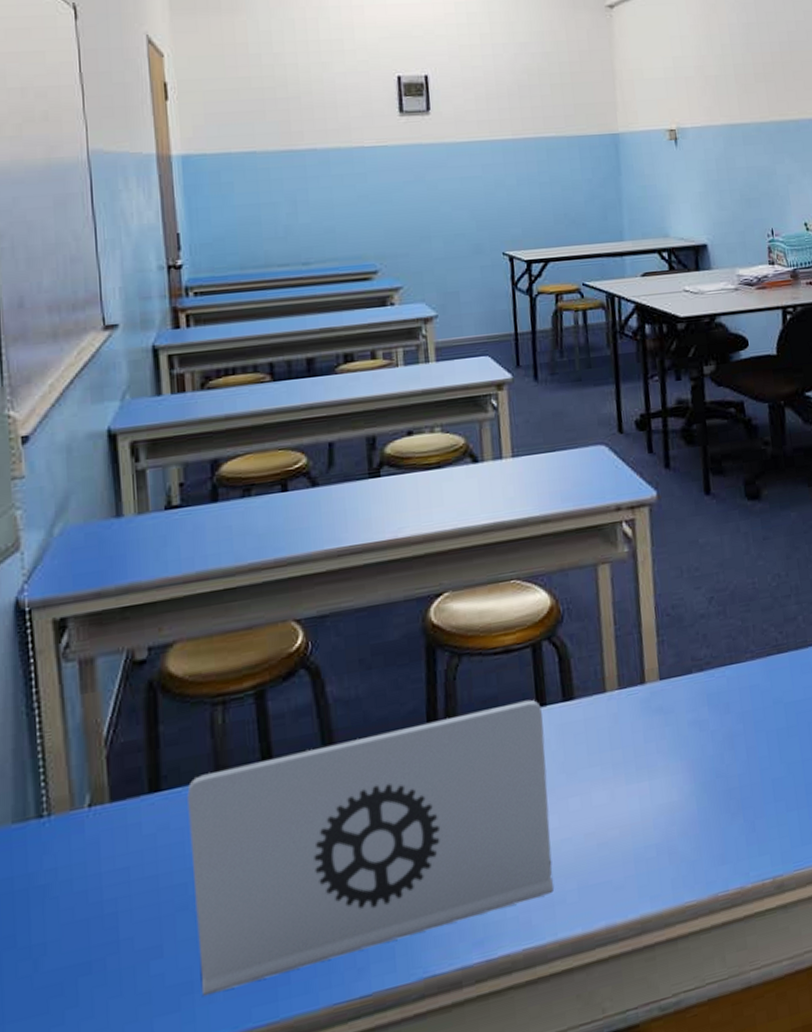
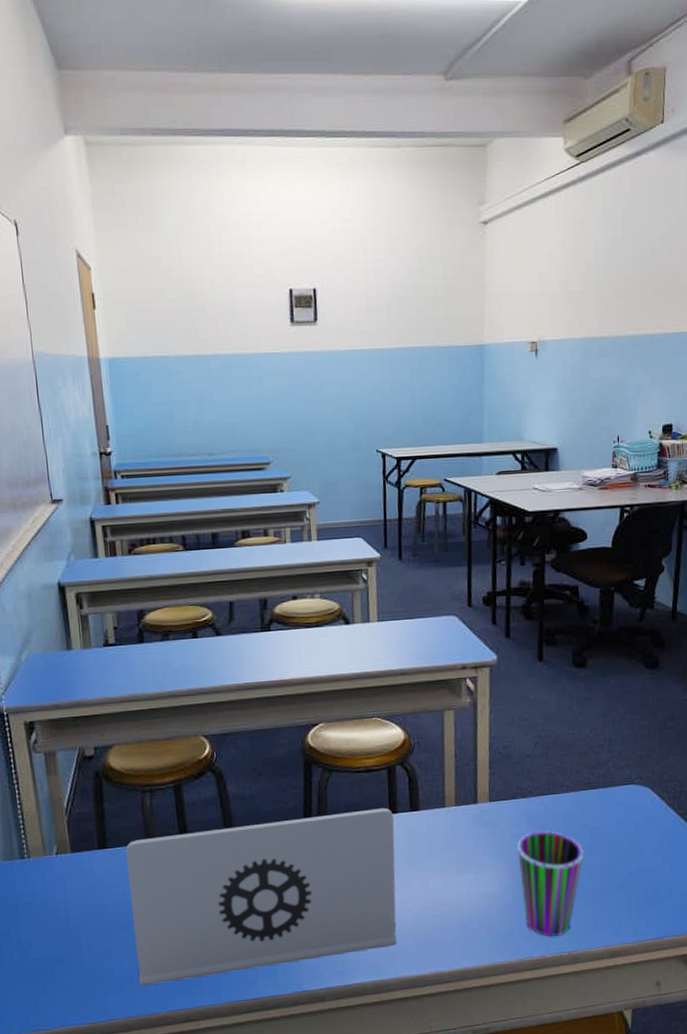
cup: none [698,713,780,859] -> present [517,831,584,937]

